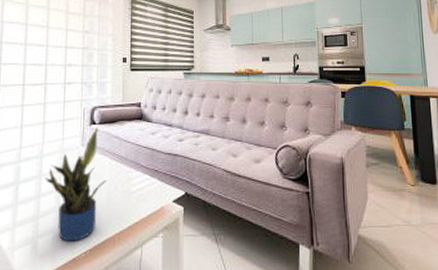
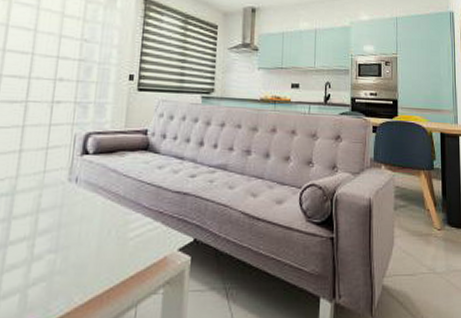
potted plant: present [45,127,108,241] -> none [15,158,99,303]

